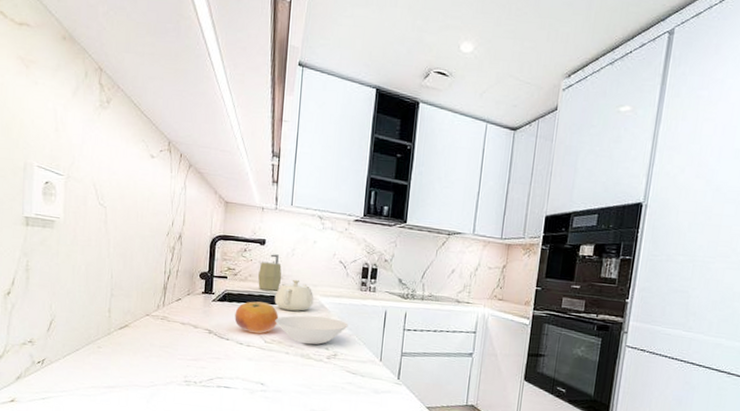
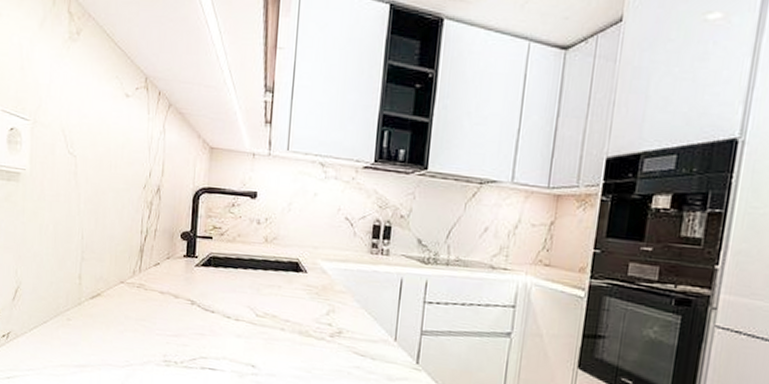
fruit: present [234,301,279,334] -> none [221,266,273,306]
soap dispenser: present [258,254,282,291] -> none [248,209,277,254]
teapot: present [274,279,314,311] -> none [267,239,315,279]
bowl: present [275,315,348,345] -> none [268,283,356,320]

